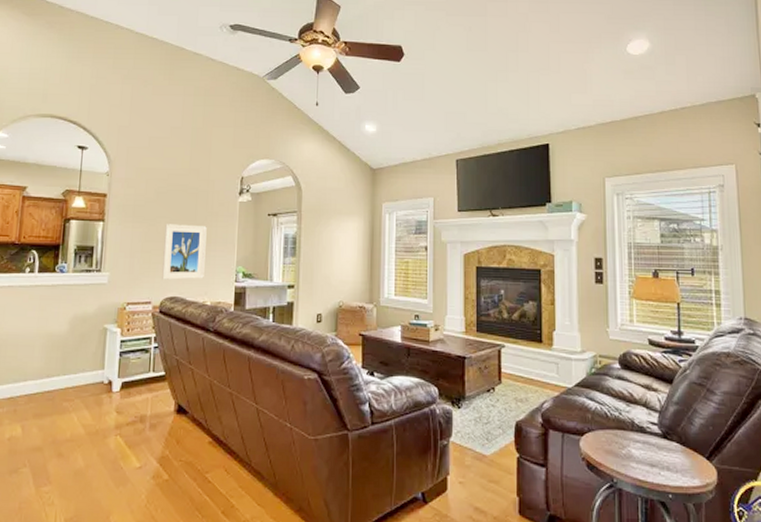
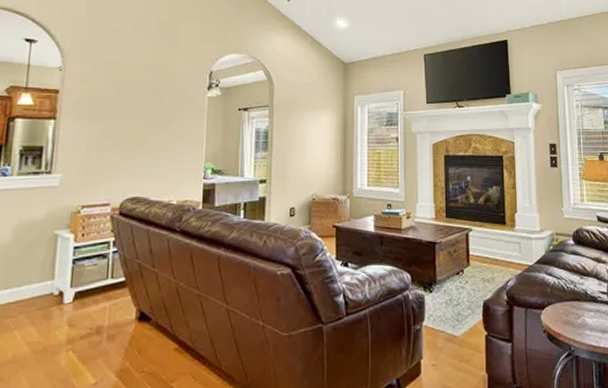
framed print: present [162,224,207,280] -> none [122,121,173,179]

